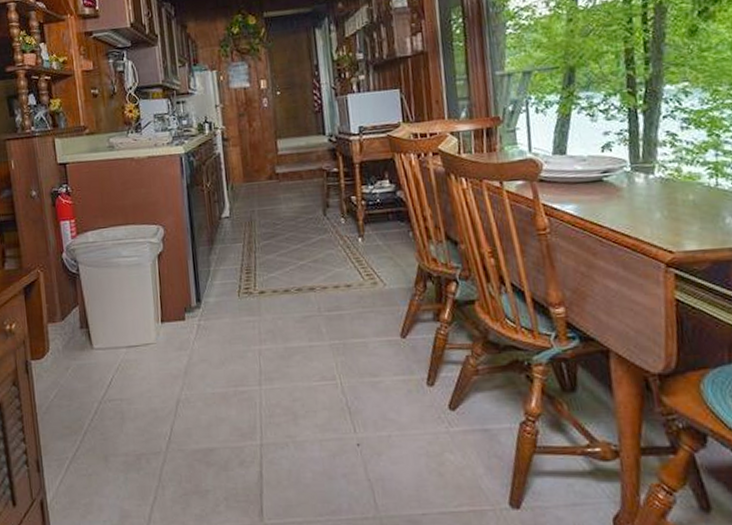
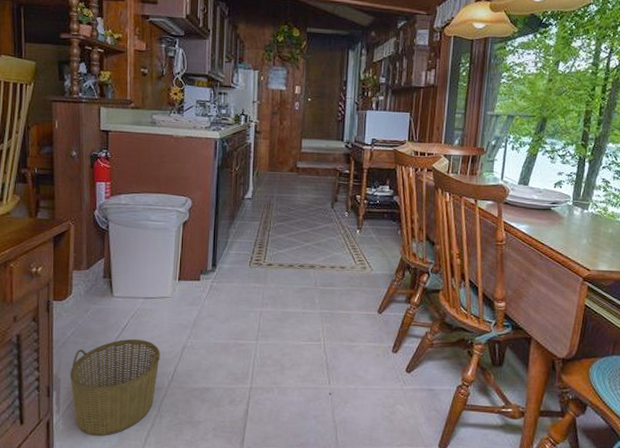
basket: none [58,396,153,515] -> present [70,338,160,436]

